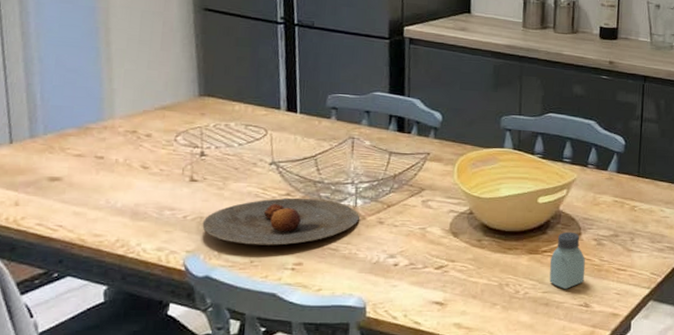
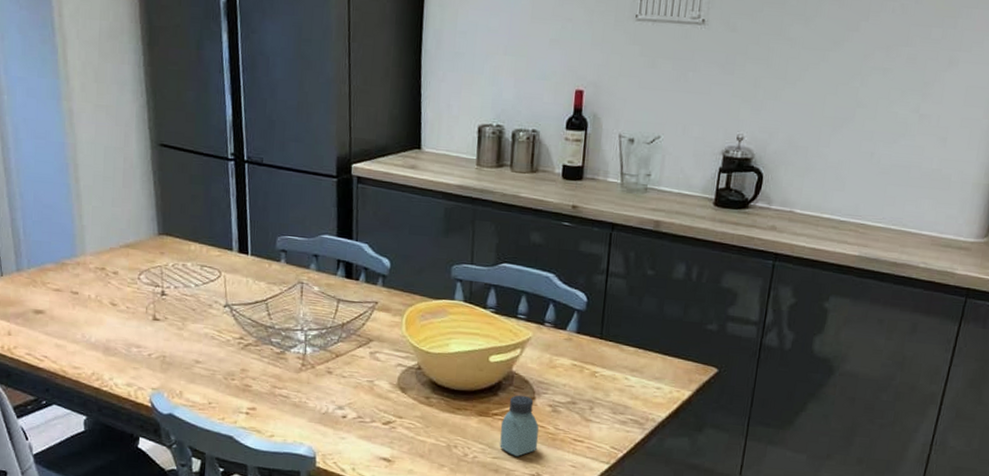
plate: present [202,197,360,245] -> none [165,341,309,389]

